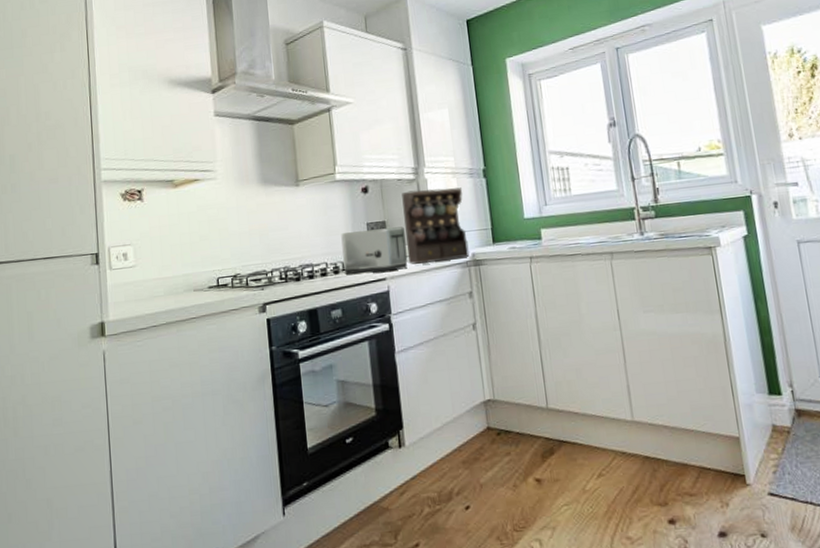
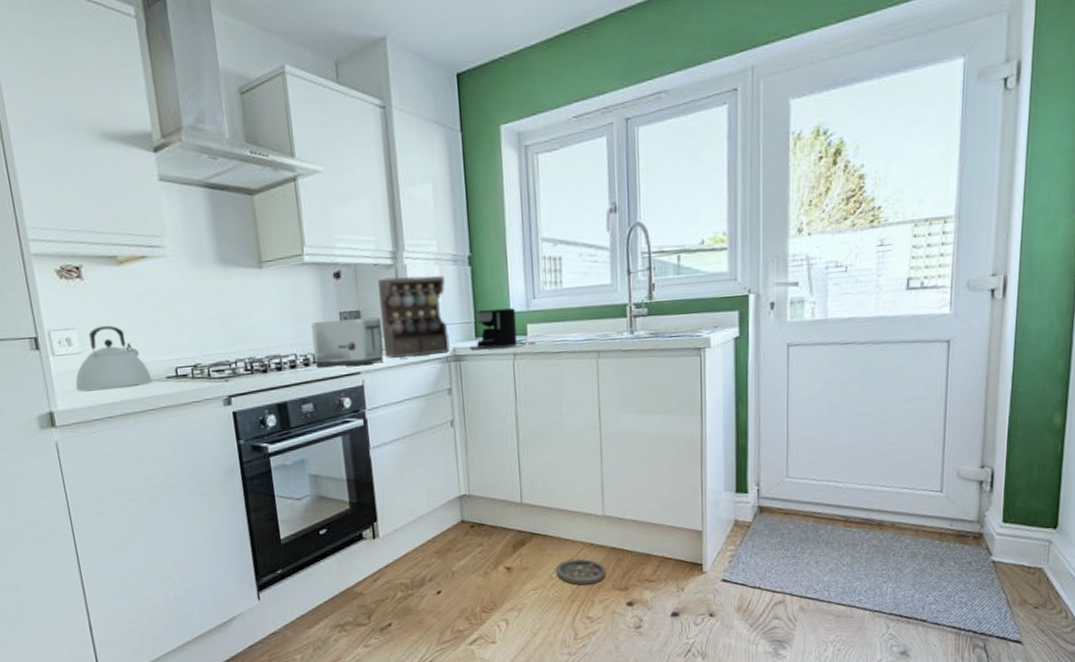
kettle: none [127,240,196,302] -> present [75,325,153,392]
coffee maker: none [487,214,551,255] -> present [469,308,536,351]
pet bowl: none [589,469,643,500] -> present [557,558,606,586]

